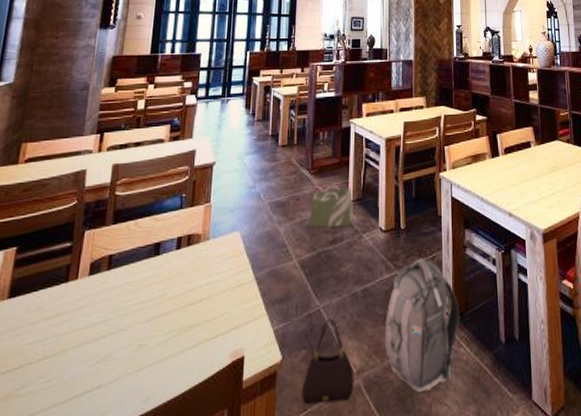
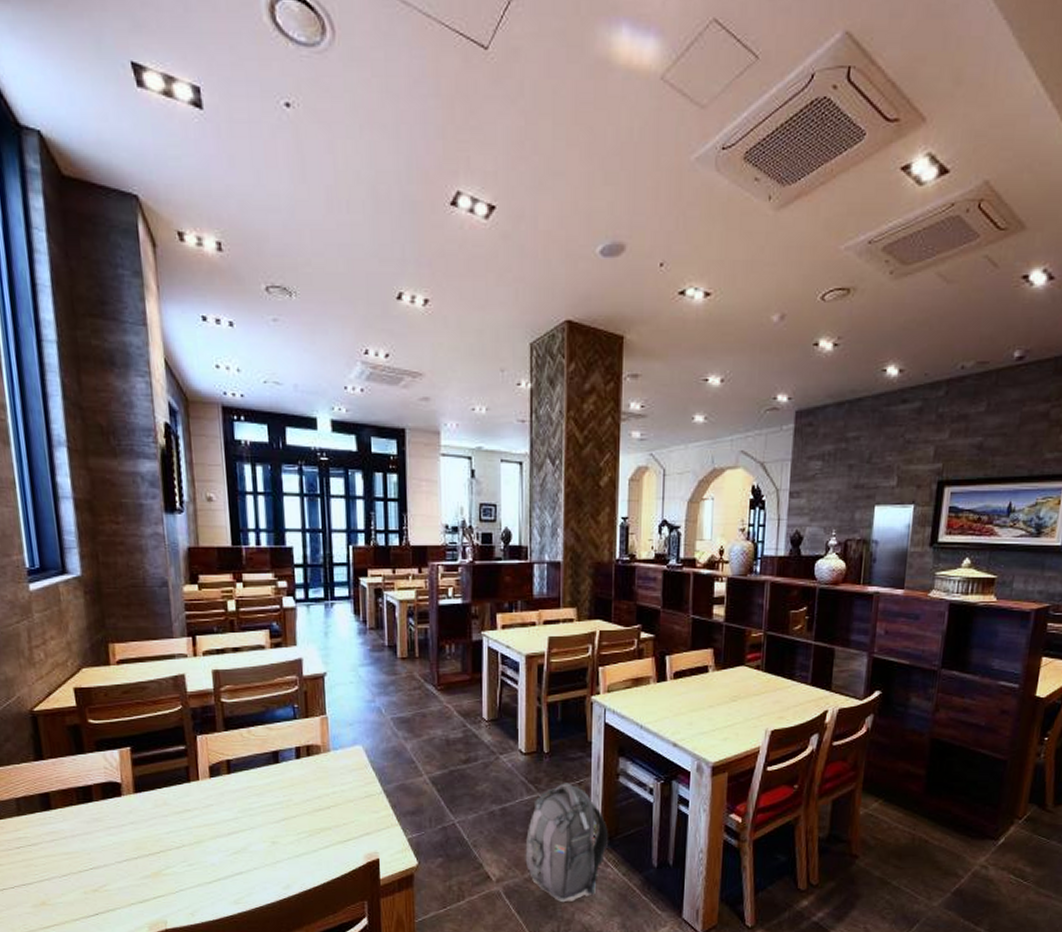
handbag: present [301,318,355,405] -> none [439,832,494,904]
grocery bag: present [307,185,354,228] -> none [436,703,489,747]

